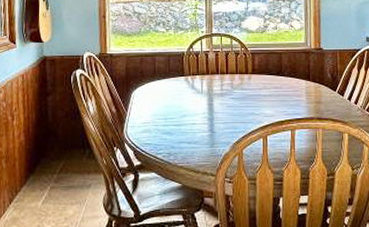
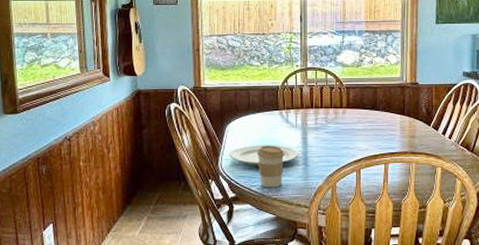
plate: none [135,111,205,133] -> present [229,145,299,166]
coffee cup: none [162,111,191,155] -> present [257,145,285,188]

